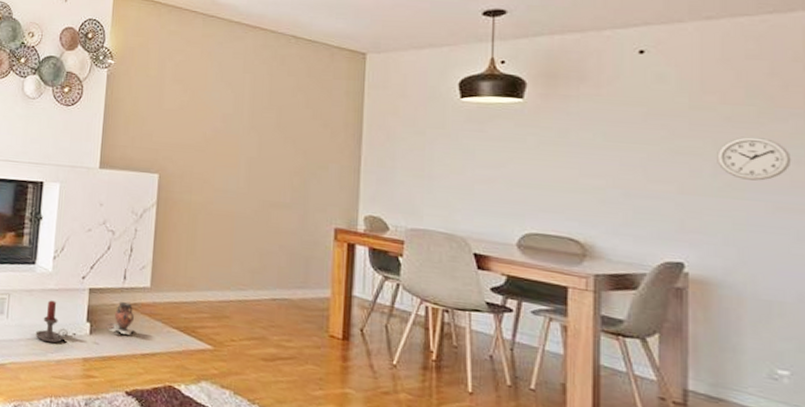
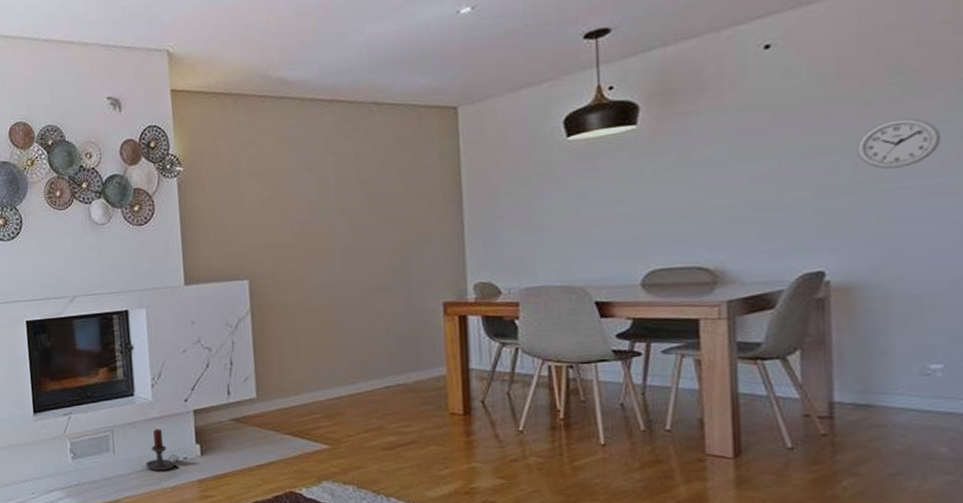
vase: present [108,302,134,335] -> none [218,417,246,450]

